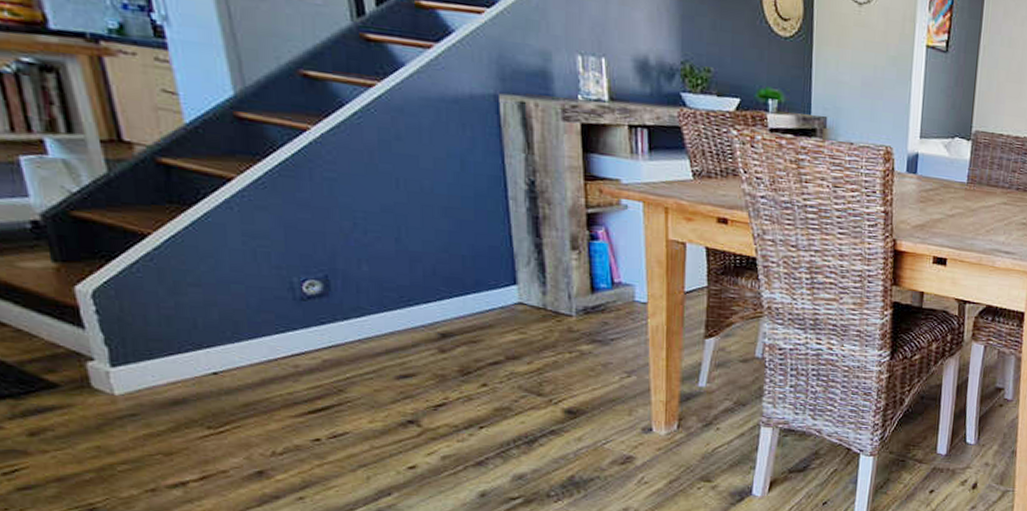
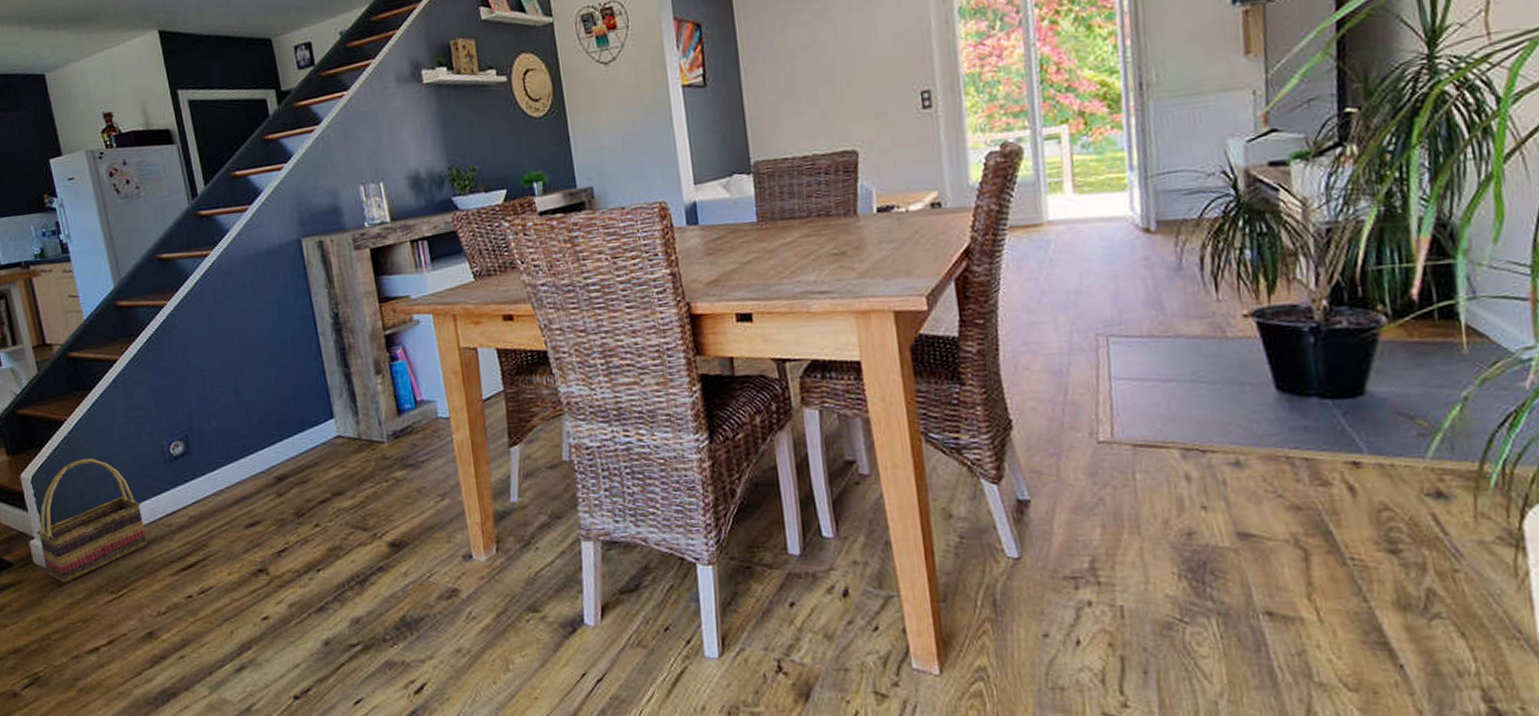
basket: none [98,280,263,413] -> present [37,458,148,583]

